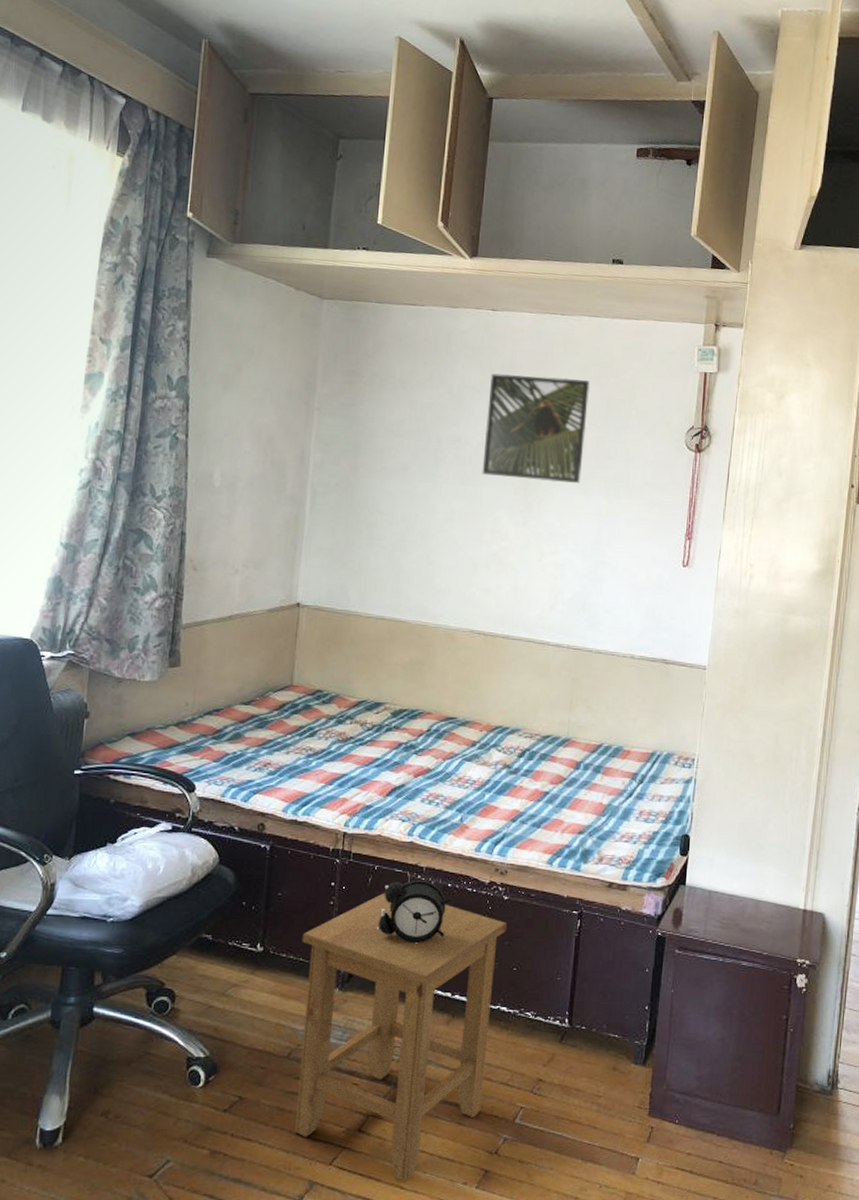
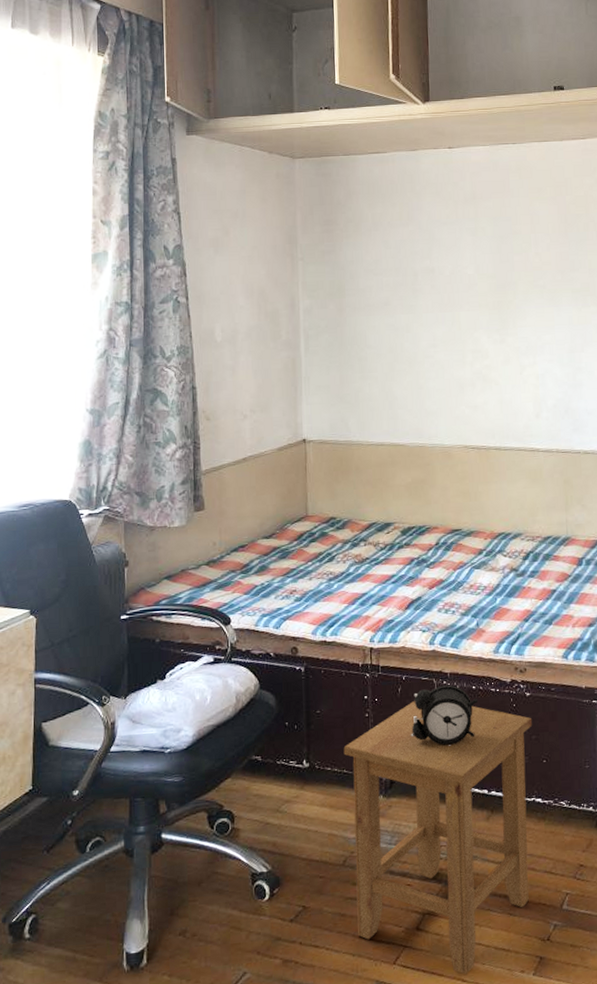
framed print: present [482,373,590,483] -> none [455,201,550,301]

